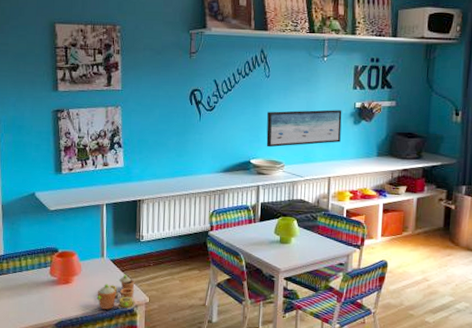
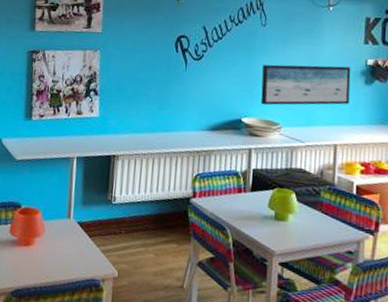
toy tea set: present [97,275,135,311] -> none [59,241,103,285]

